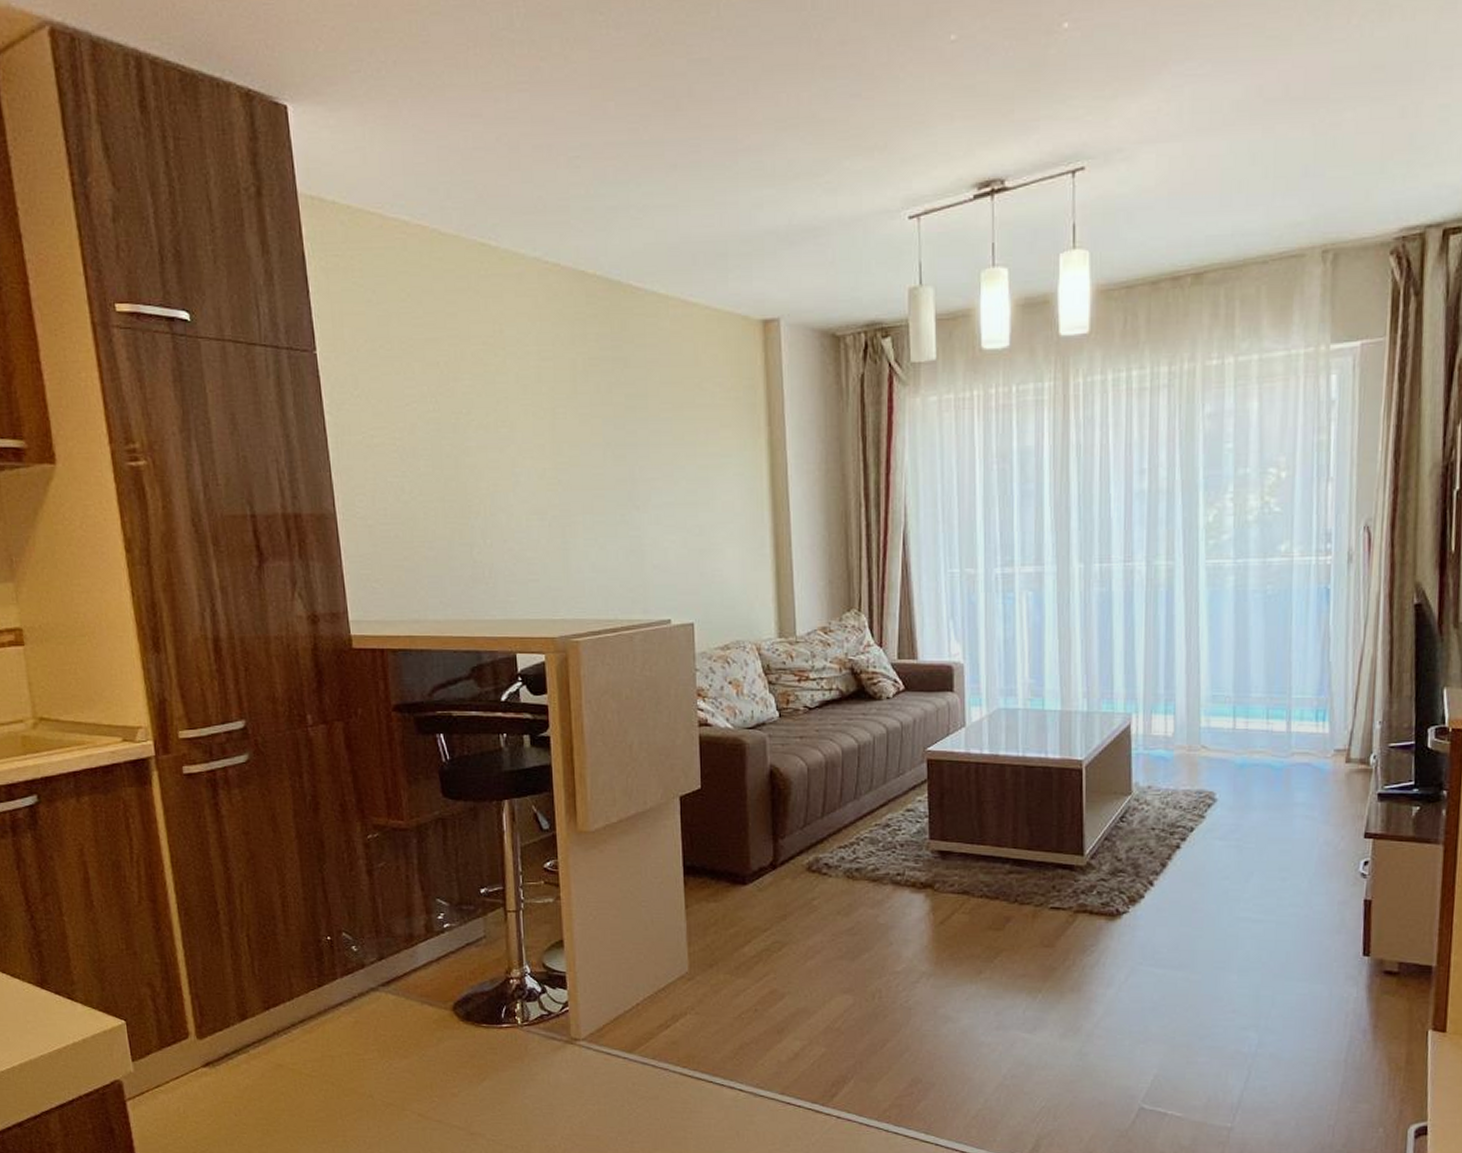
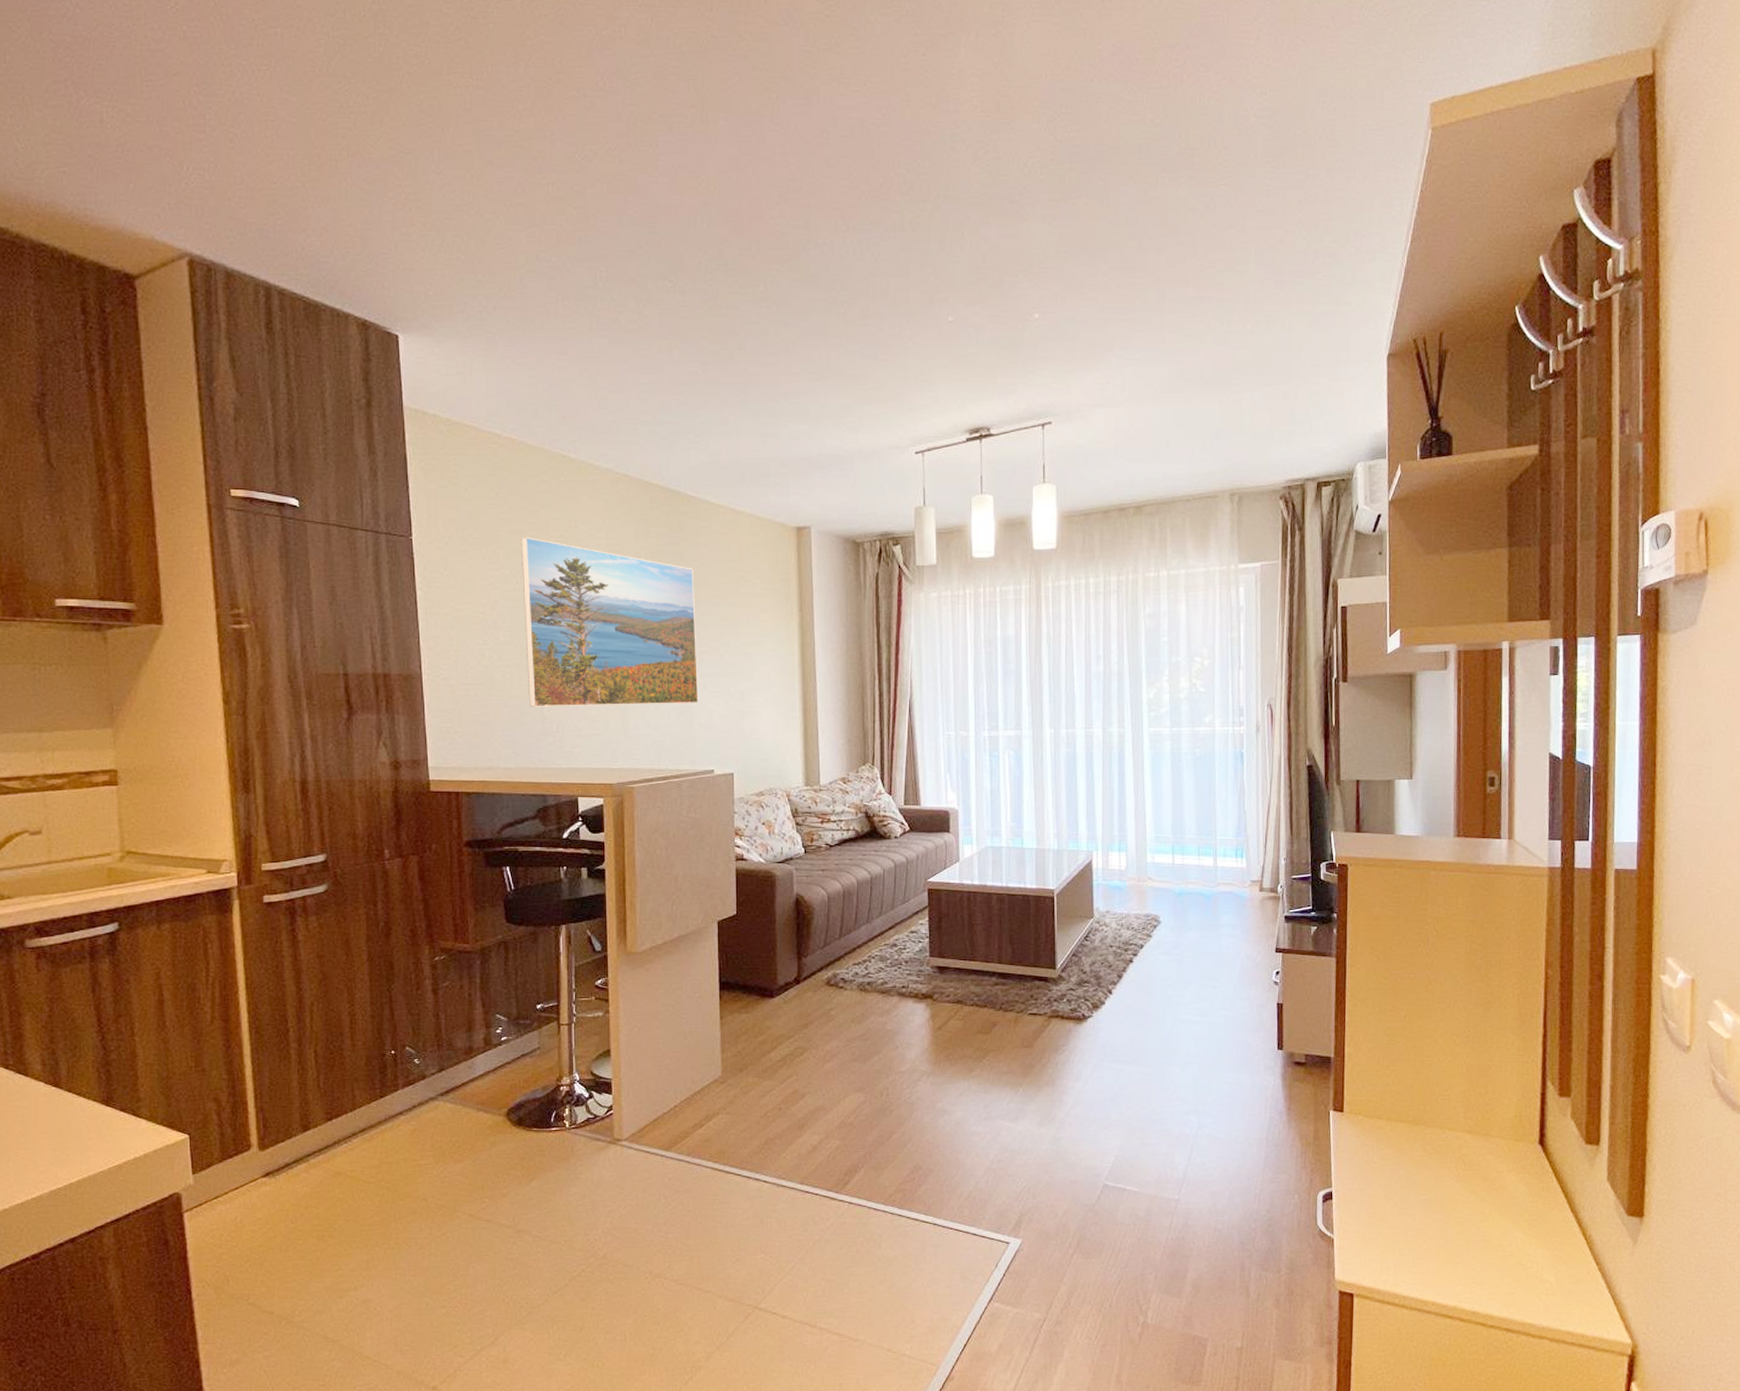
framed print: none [438,346,651,549] -> present [520,537,699,707]

